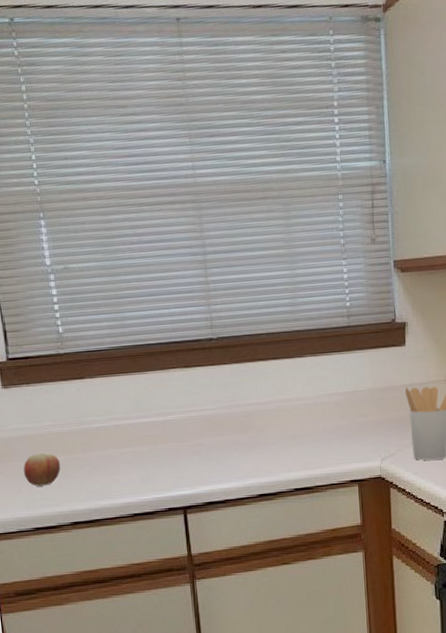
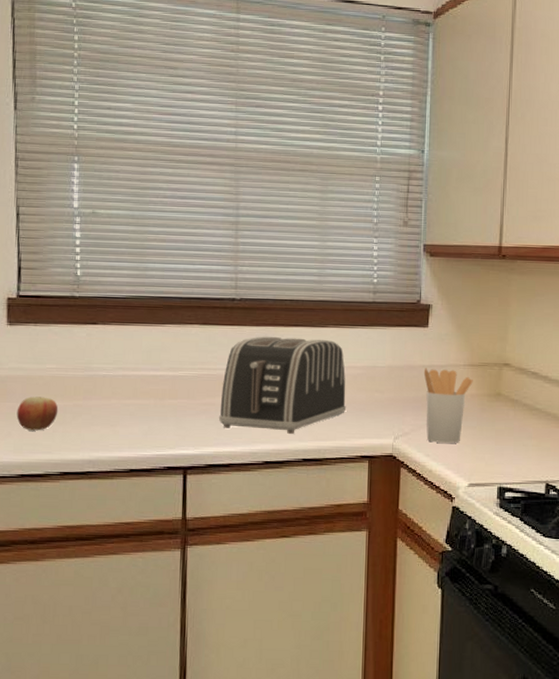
toaster: none [210,369,332,466] -> present [218,336,347,434]

